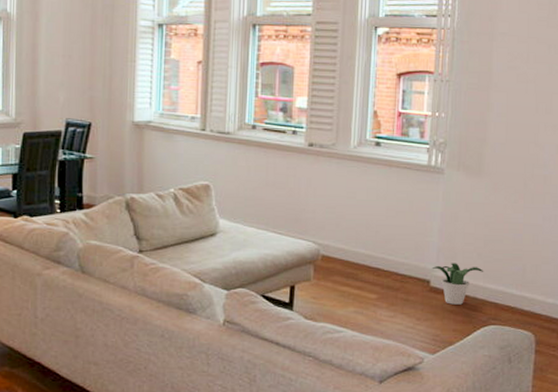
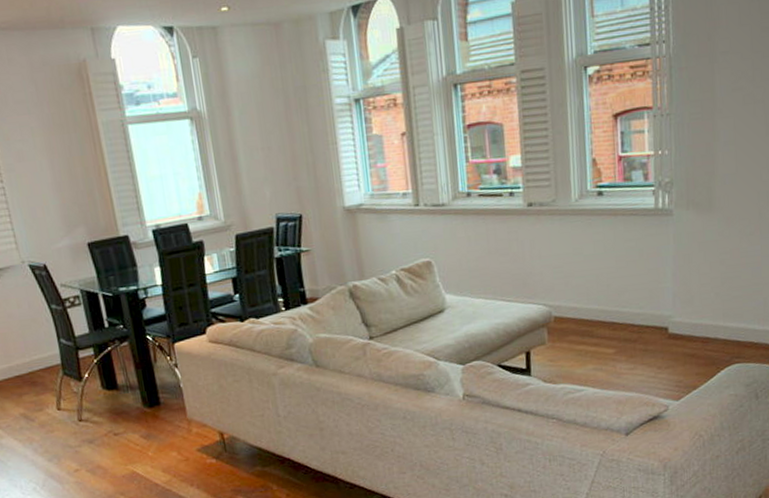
potted plant: present [432,263,484,305] -> none [668,305,724,349]

